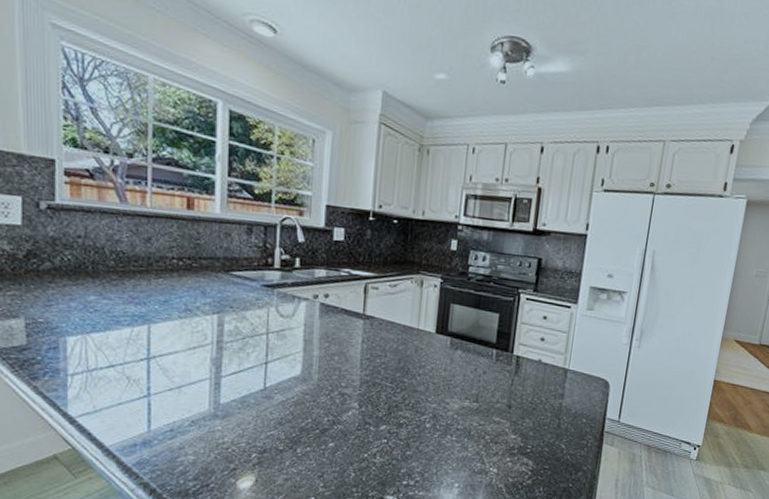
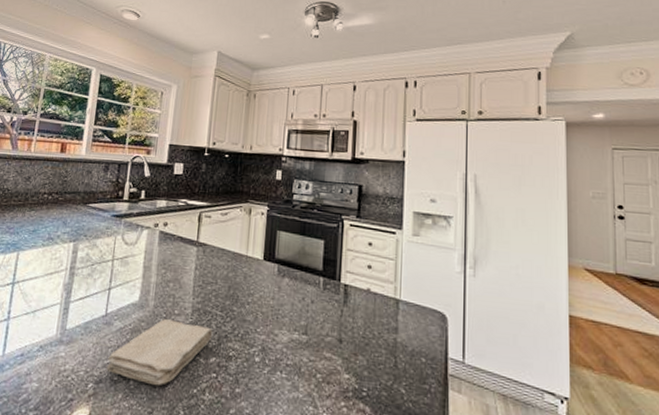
washcloth: none [270,391,383,453] -> present [106,319,213,386]

